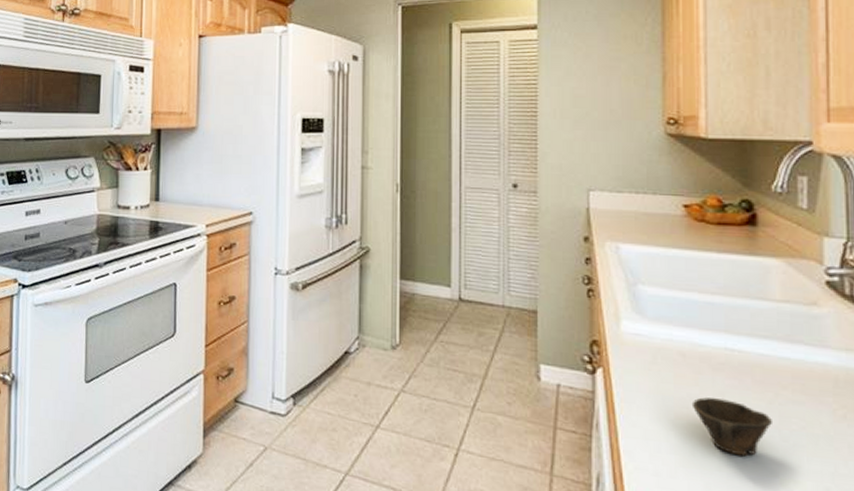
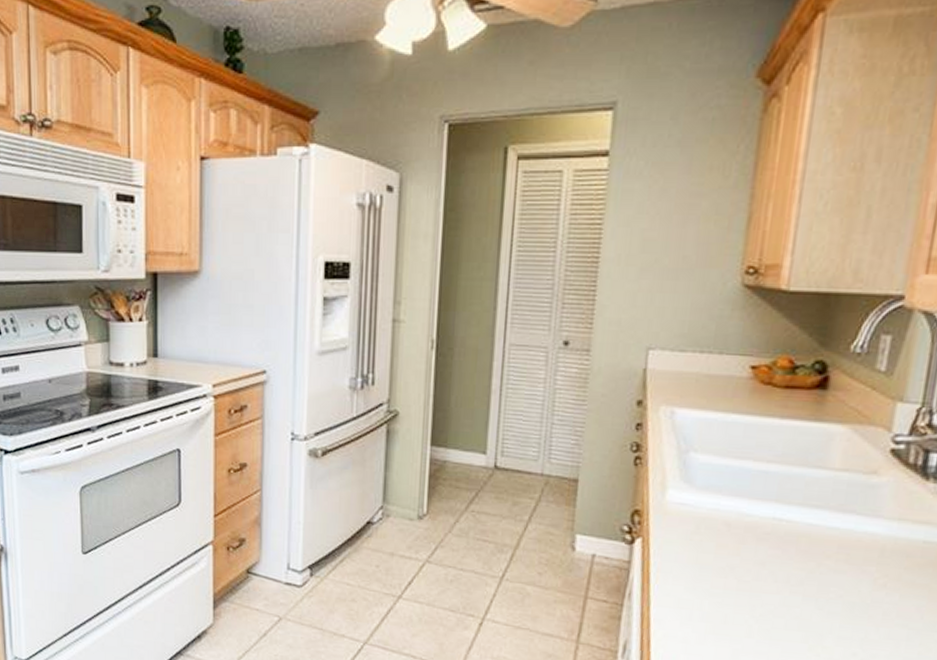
cup: present [691,397,774,457] -> none [729,567,812,624]

